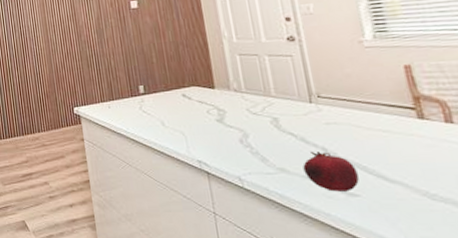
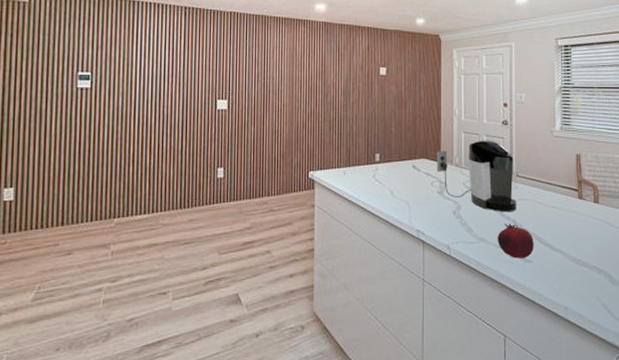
coffee maker: none [208,60,325,139] -> present [436,140,516,212]

